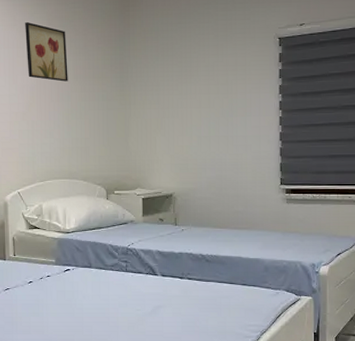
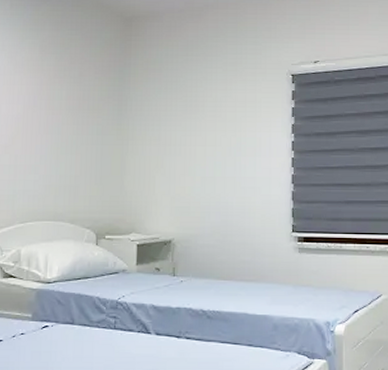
wall art: present [25,22,68,82] -> none [14,48,60,113]

